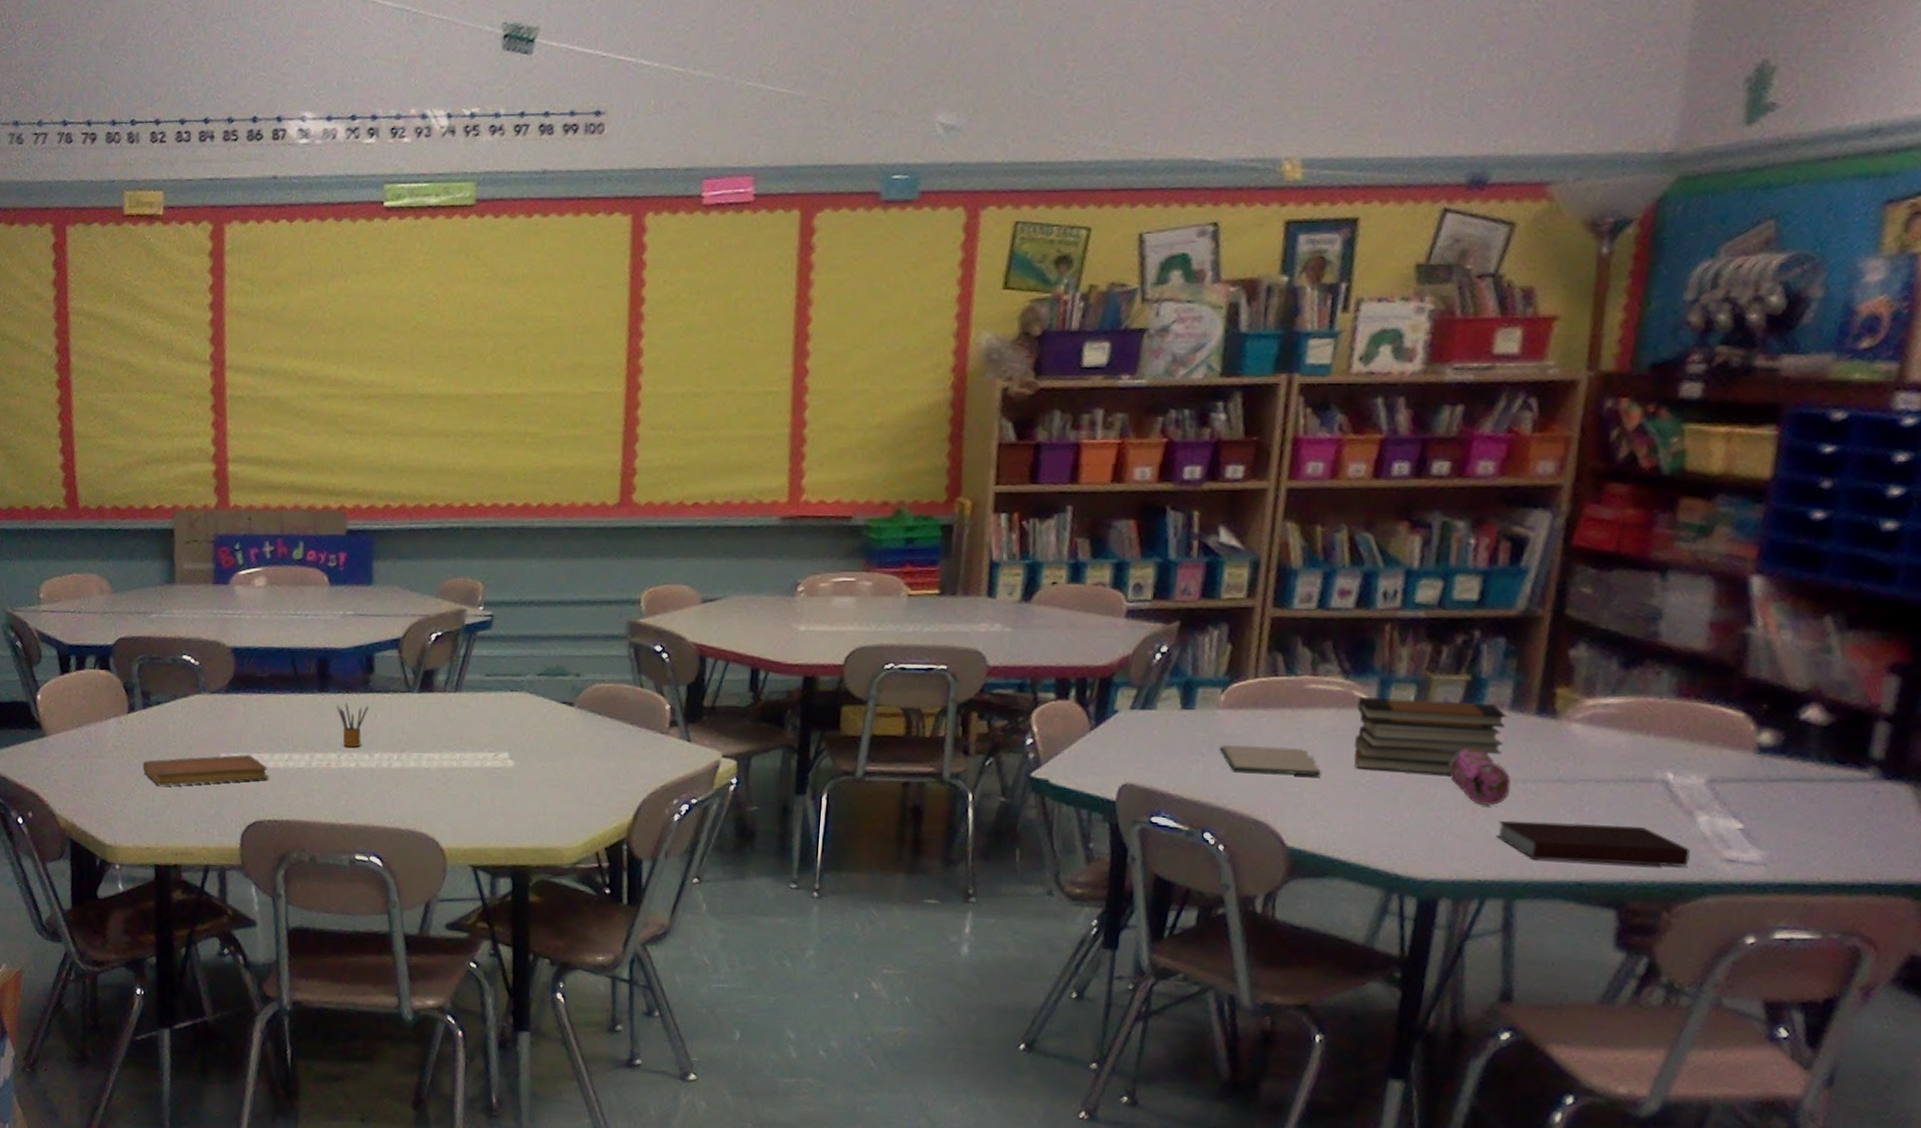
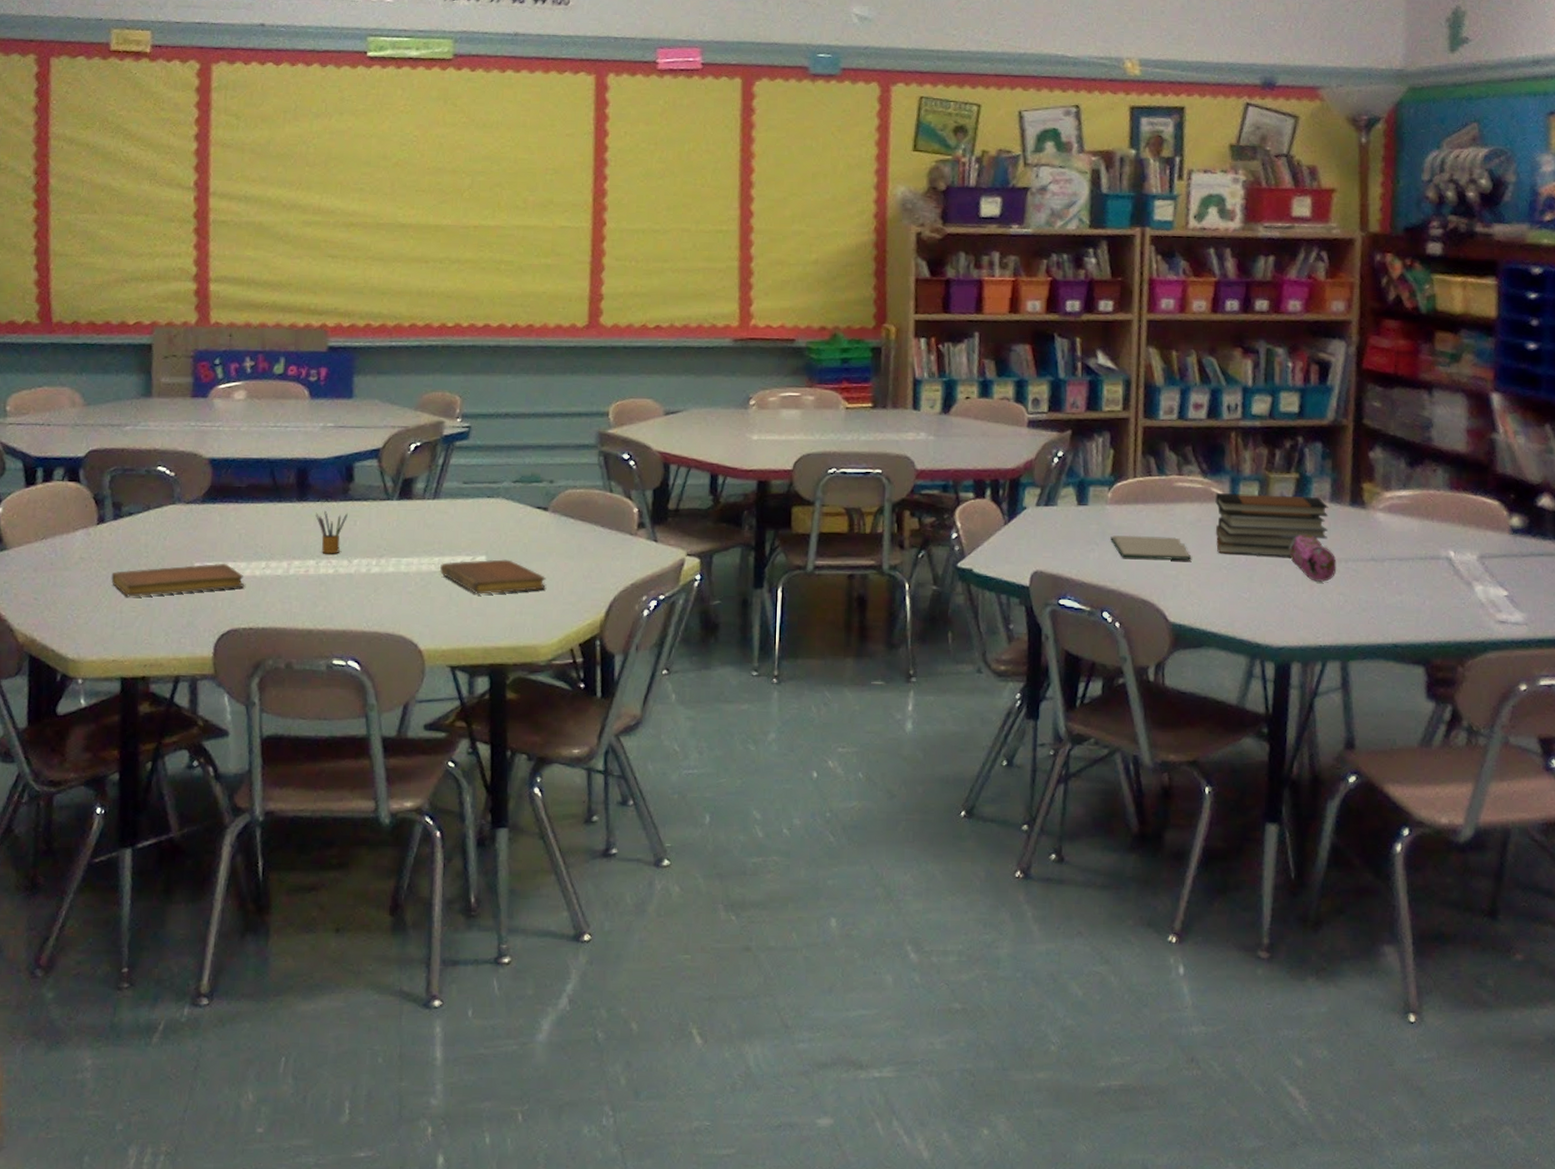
notebook: none [462,756,571,793] -> present [440,559,546,595]
notebook: present [1496,820,1690,867] -> none [1330,594,1472,629]

